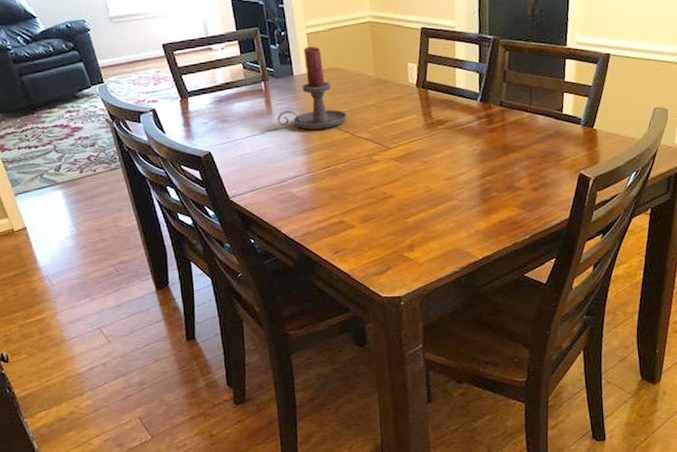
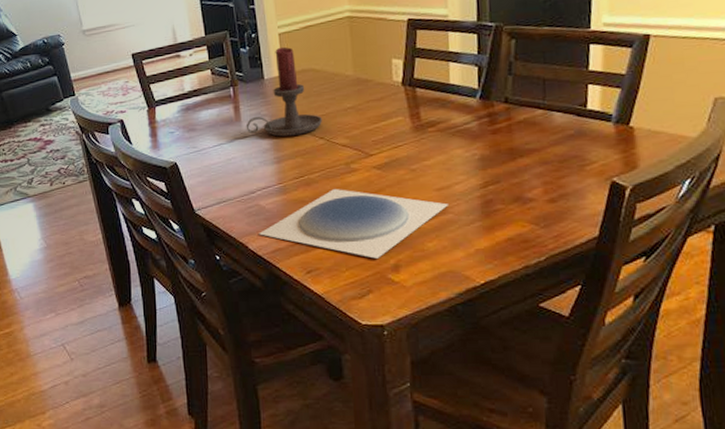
plate: none [290,177,454,240] -> present [259,188,448,259]

